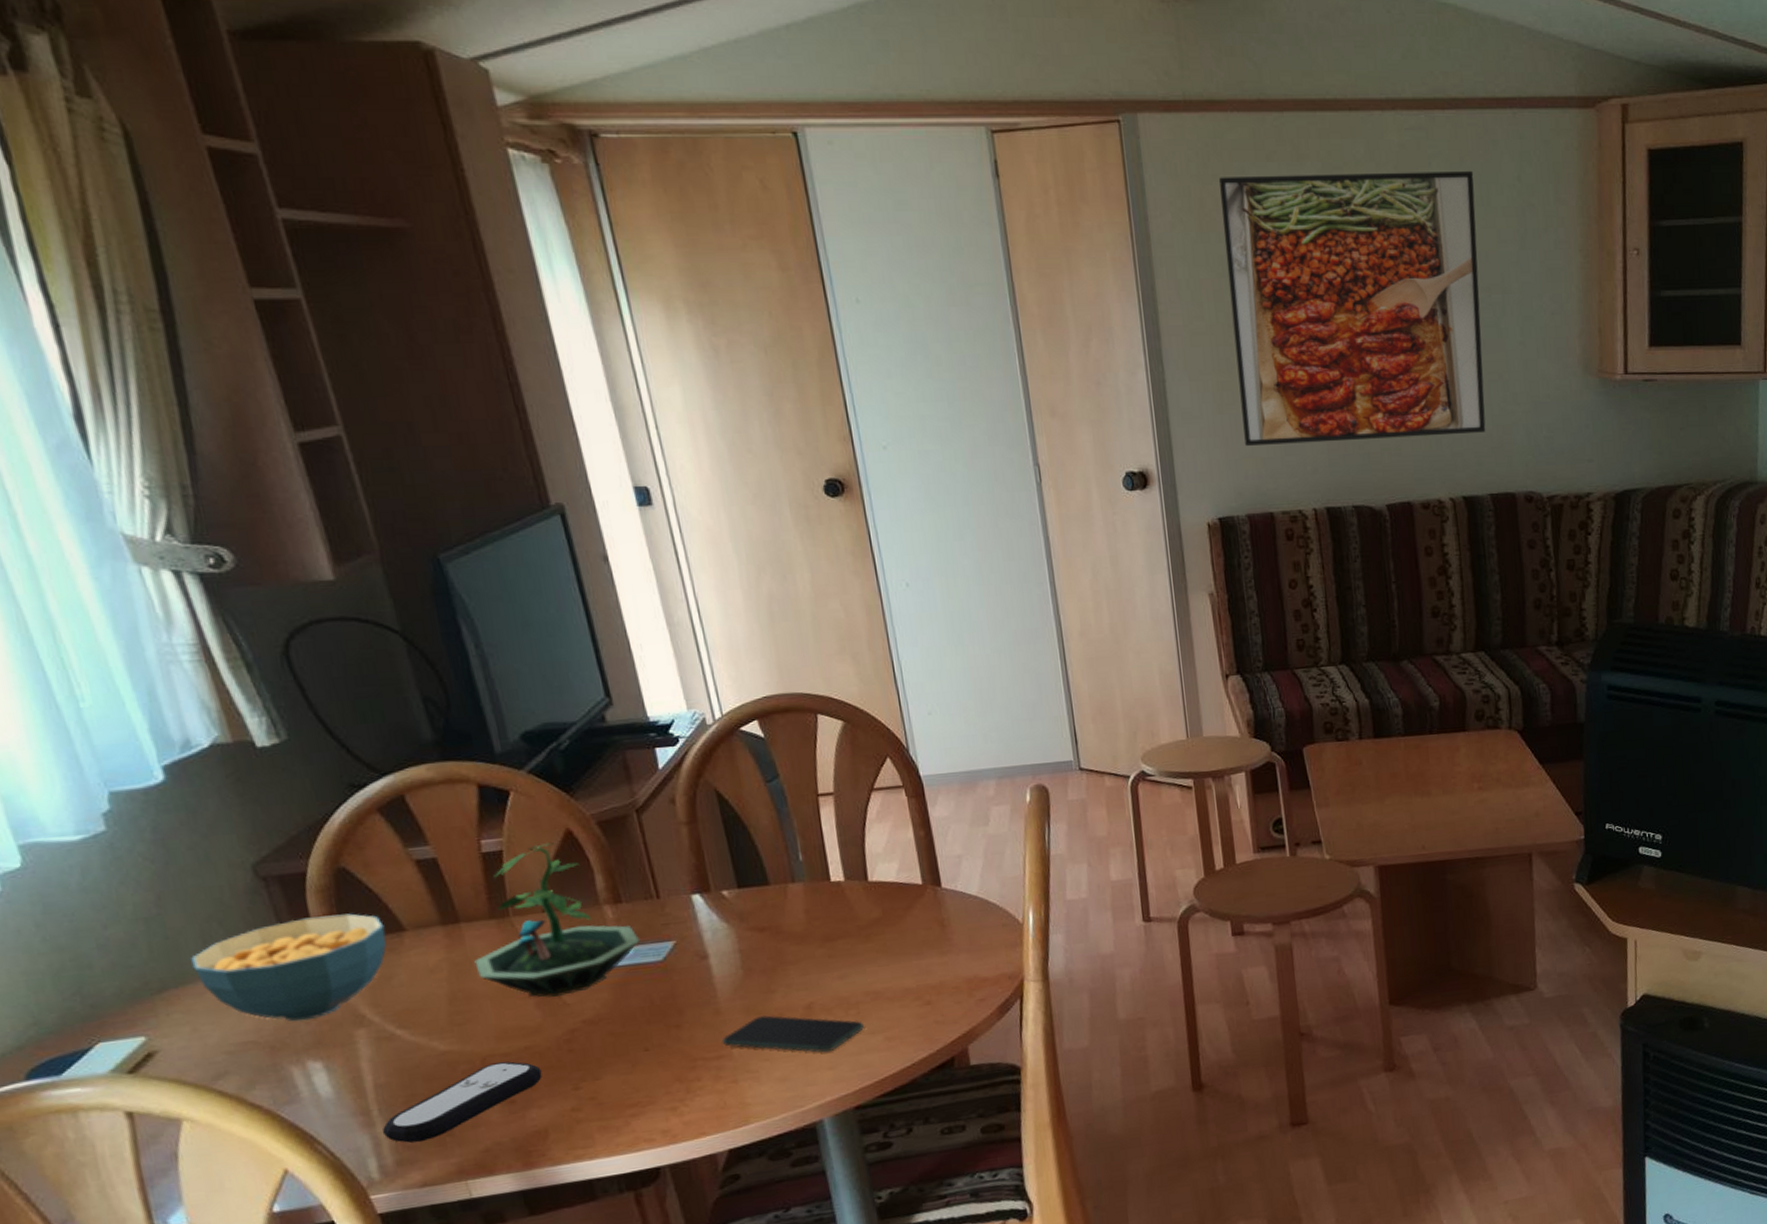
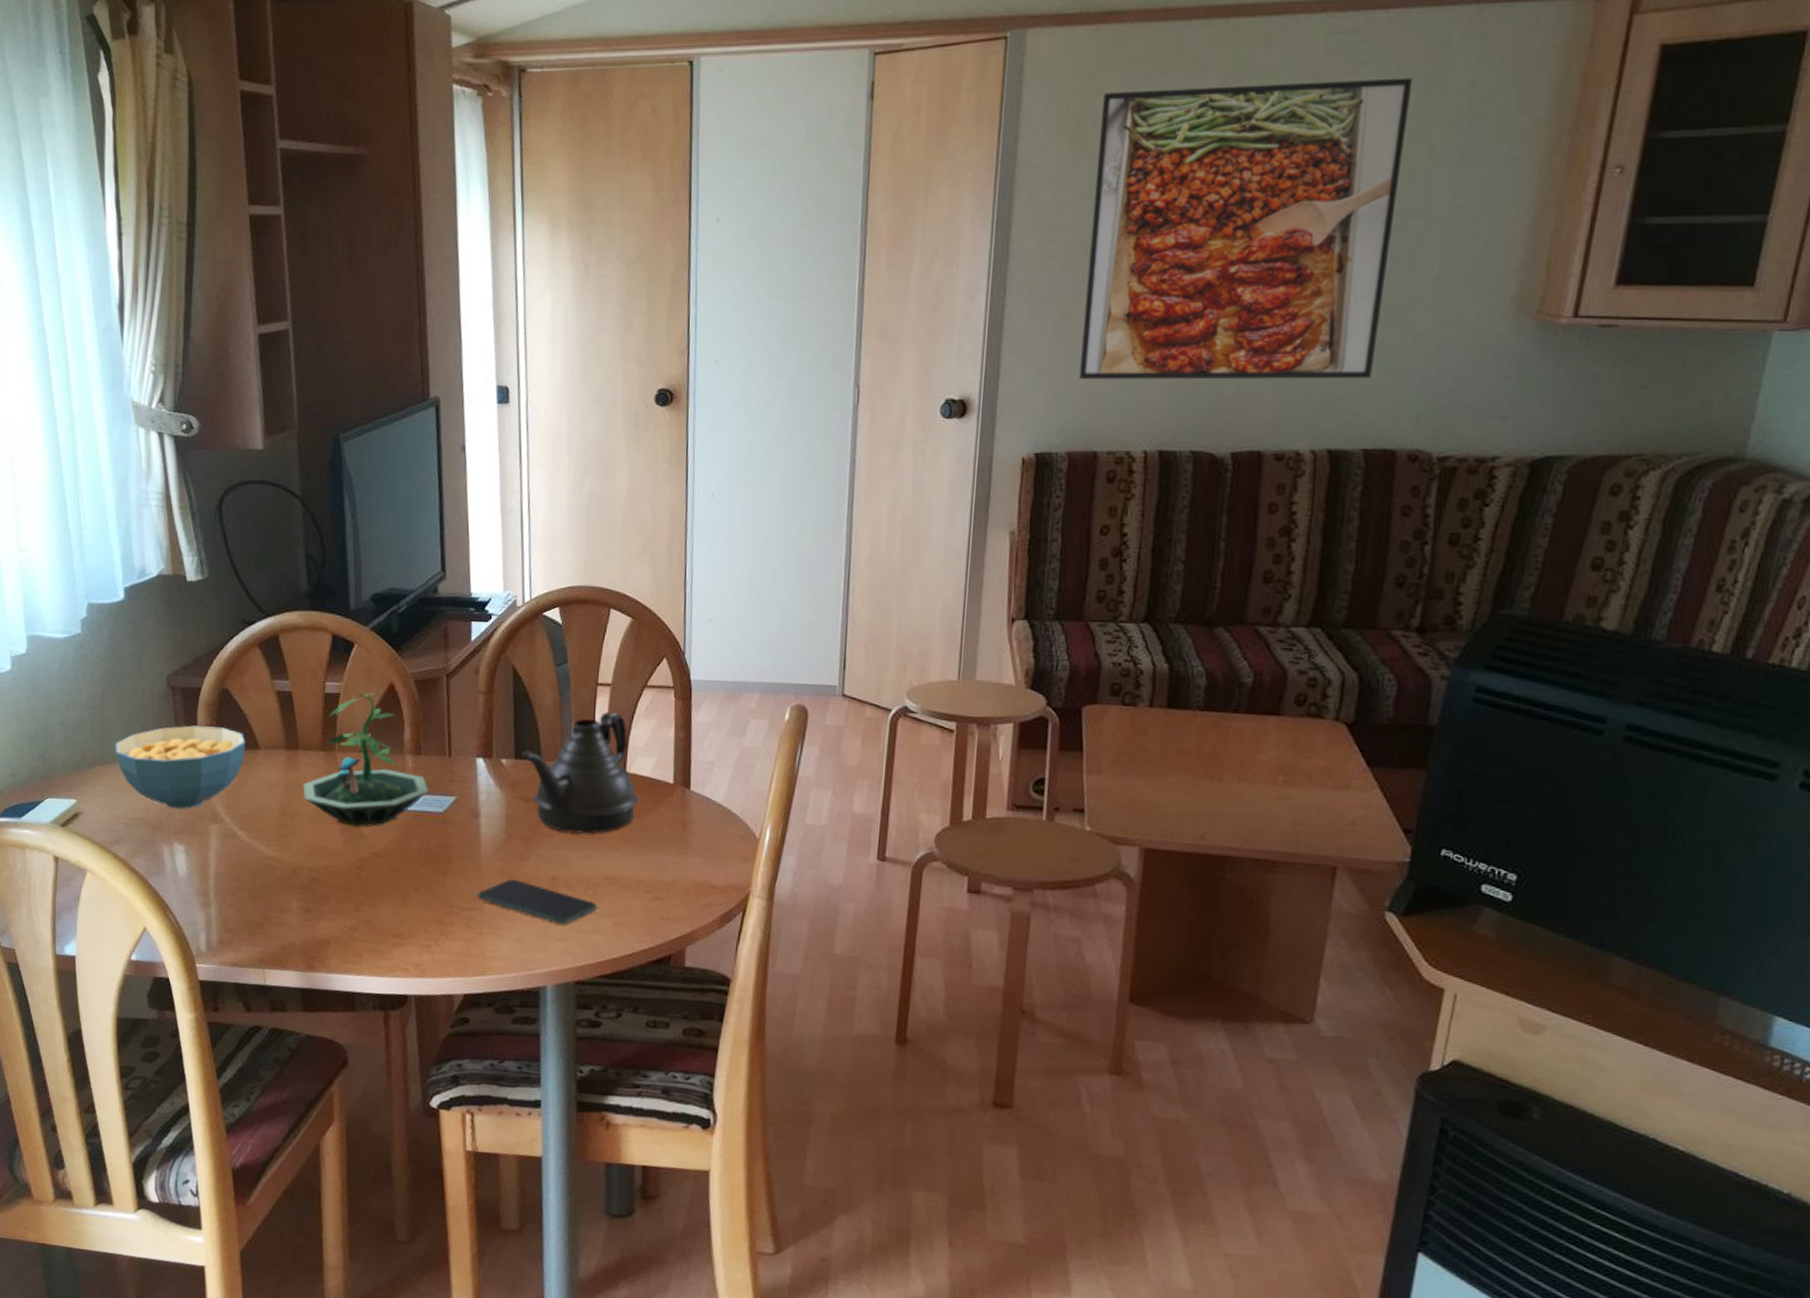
remote control: present [382,1061,542,1143] -> none [214,874,334,929]
teapot: none [744,821,888,956] -> present [521,711,639,834]

